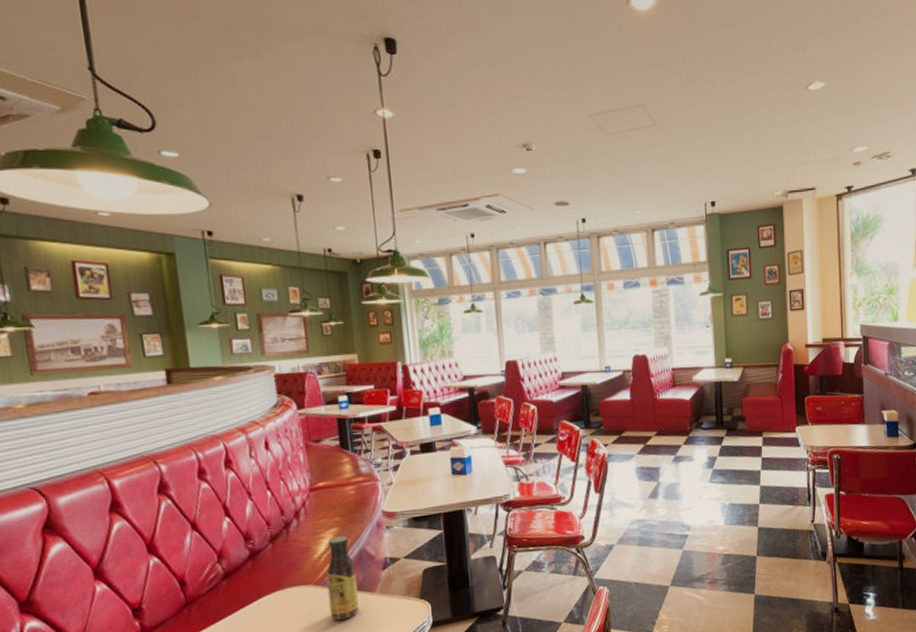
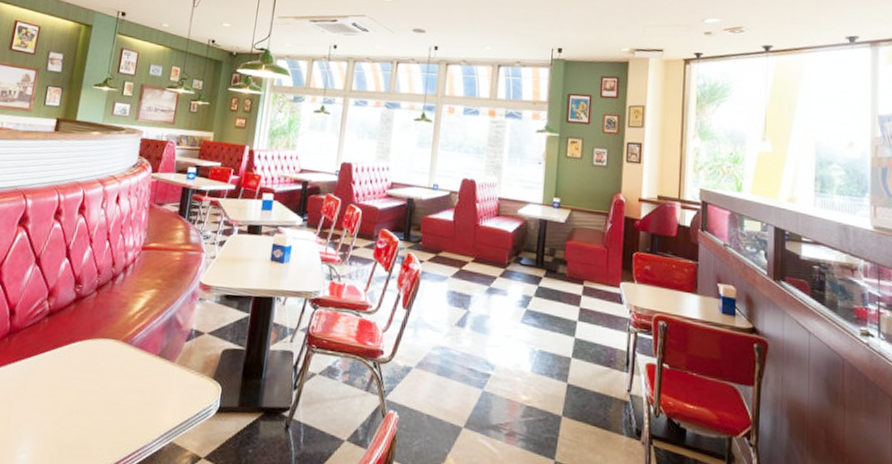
sauce bottle: present [326,536,359,620] -> none [128,298,164,384]

